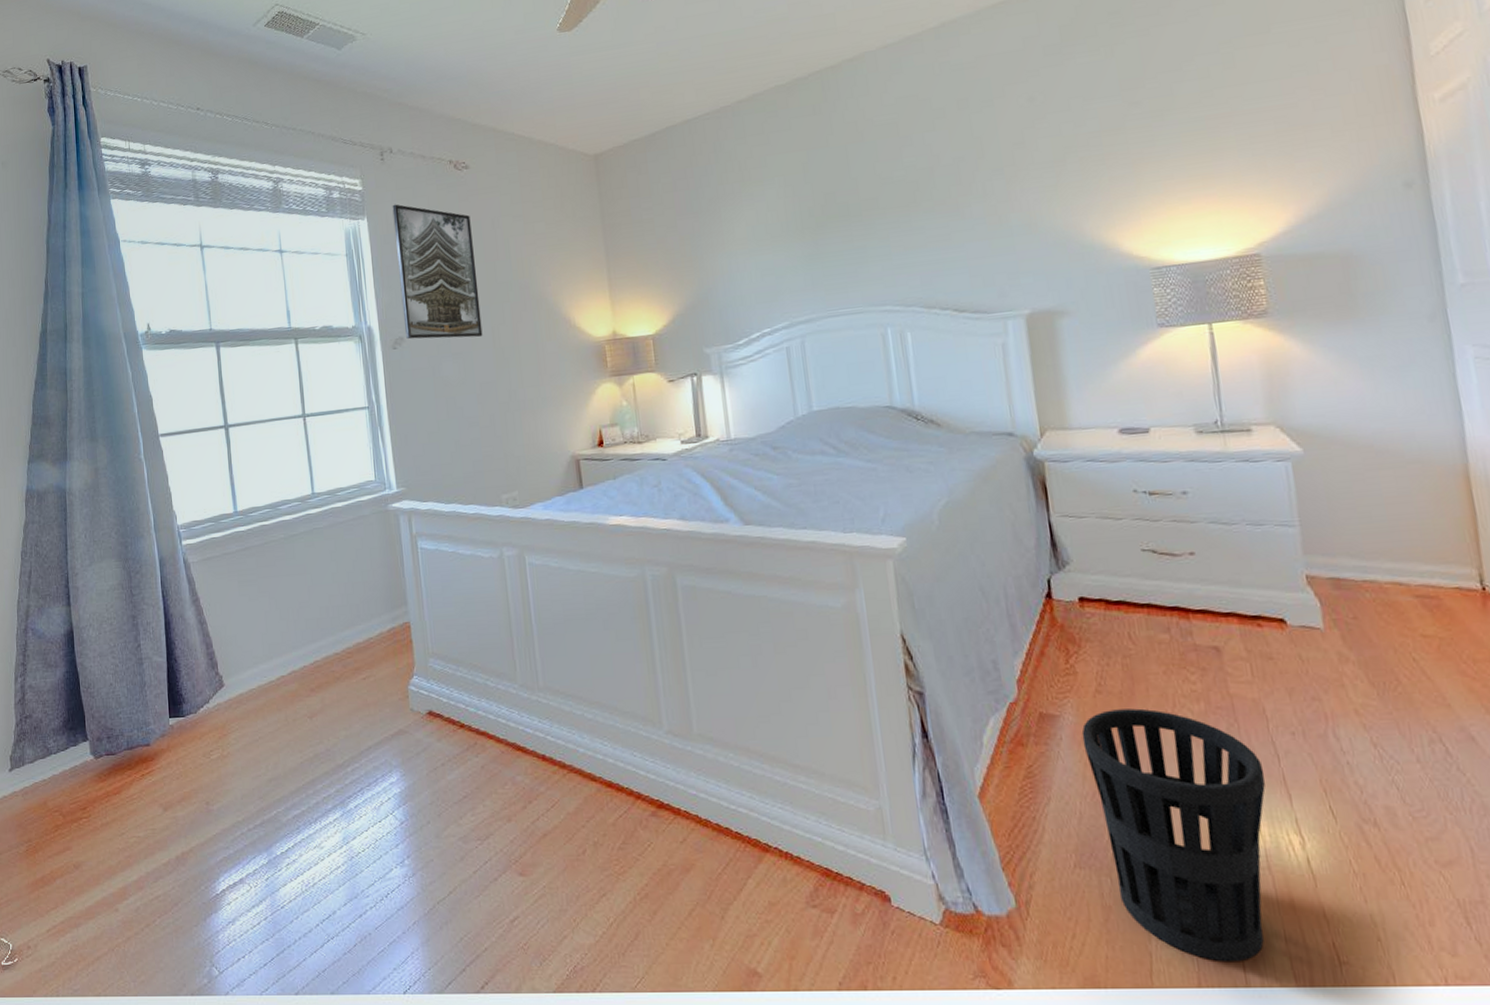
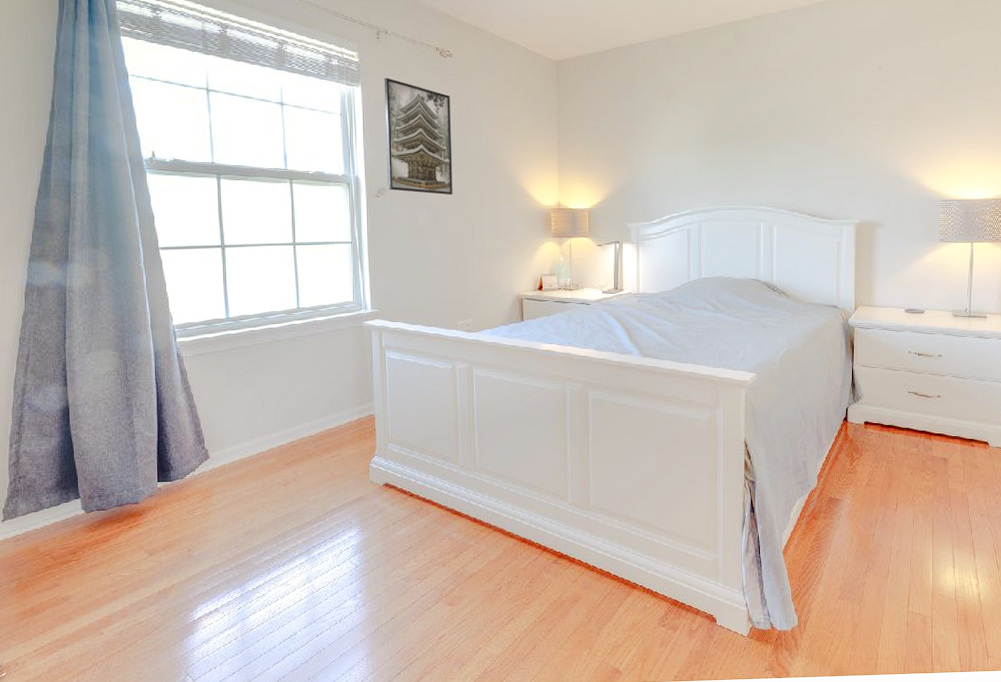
wastebasket: present [1081,708,1266,963] -> none [854,496,962,658]

